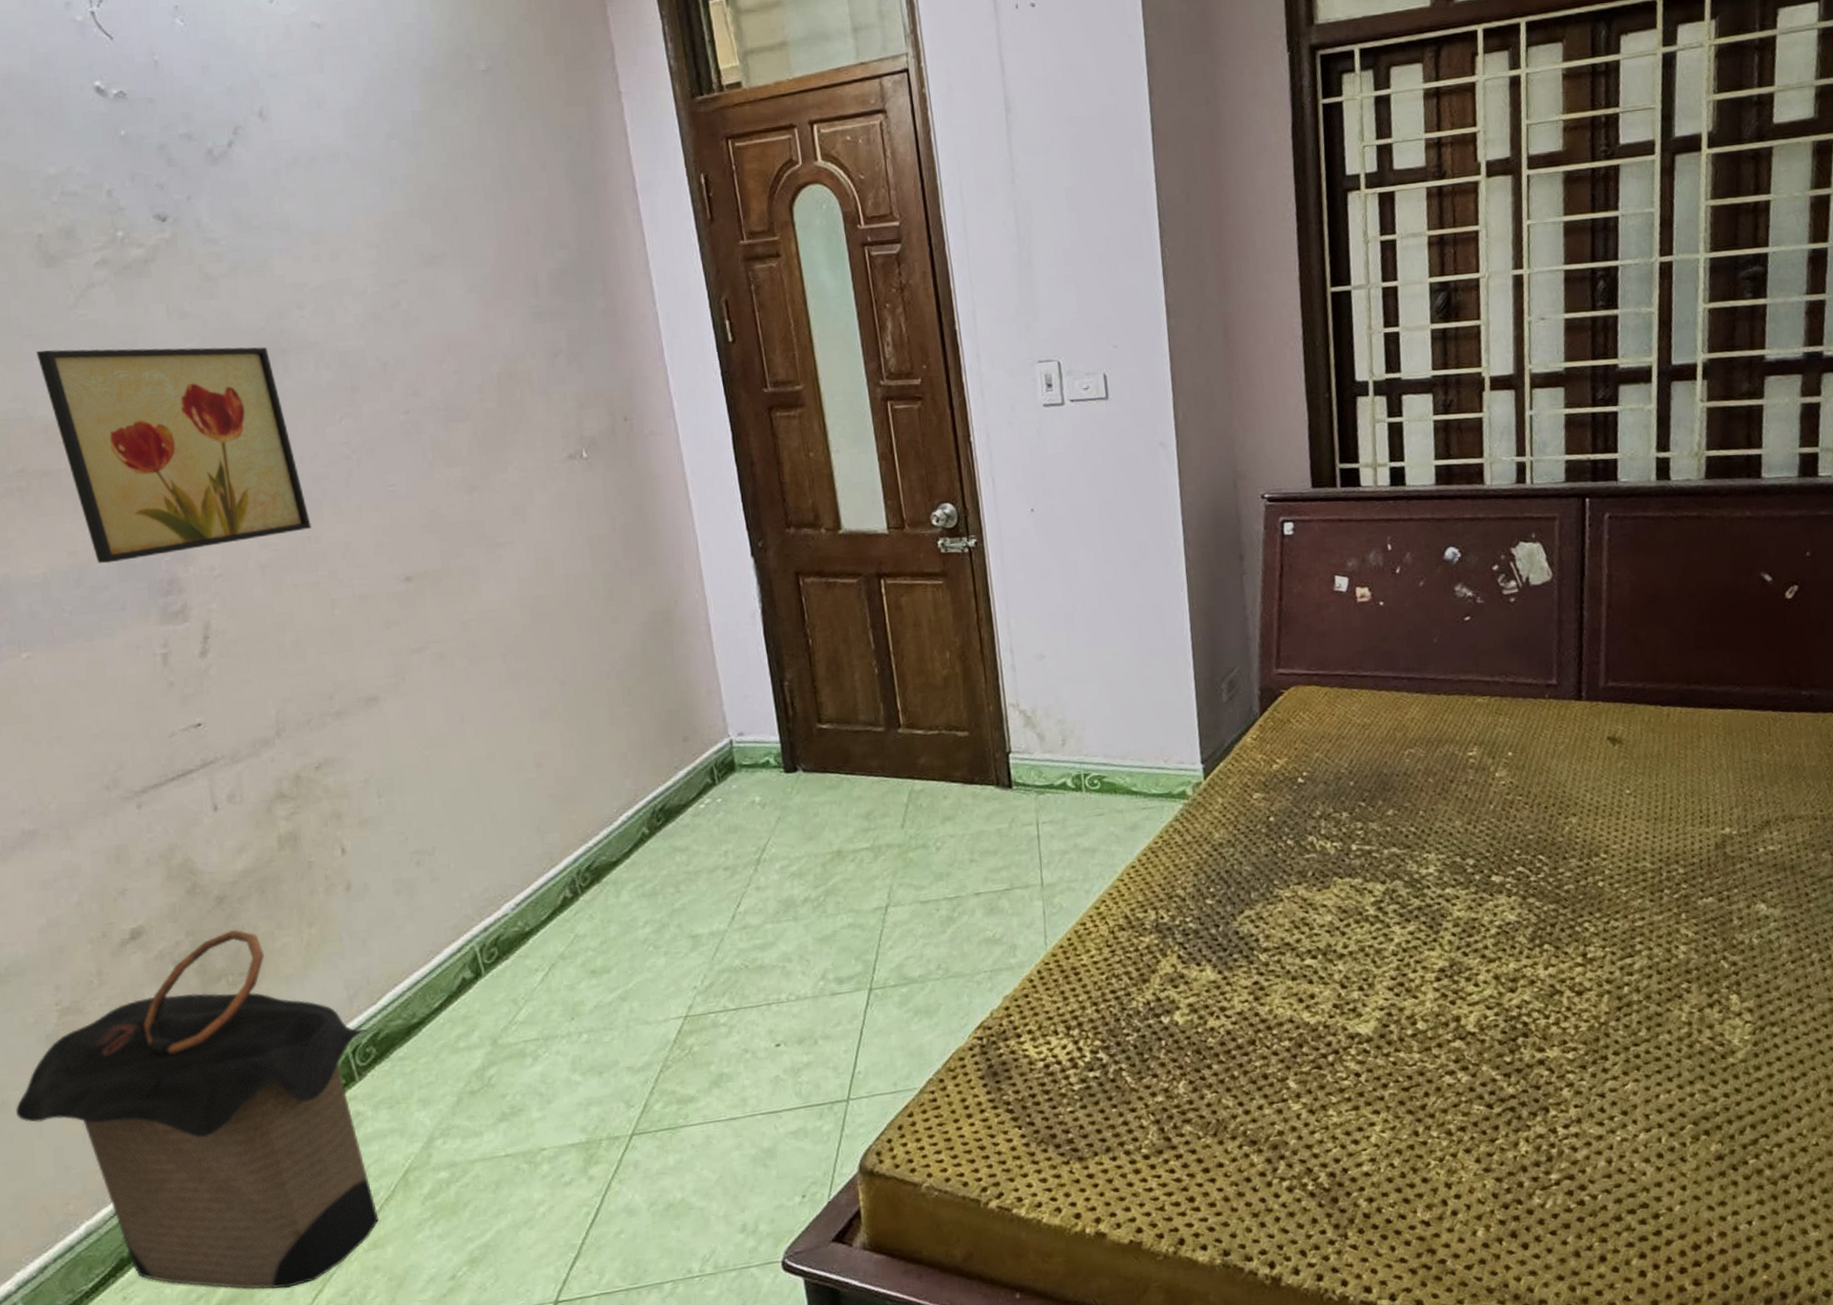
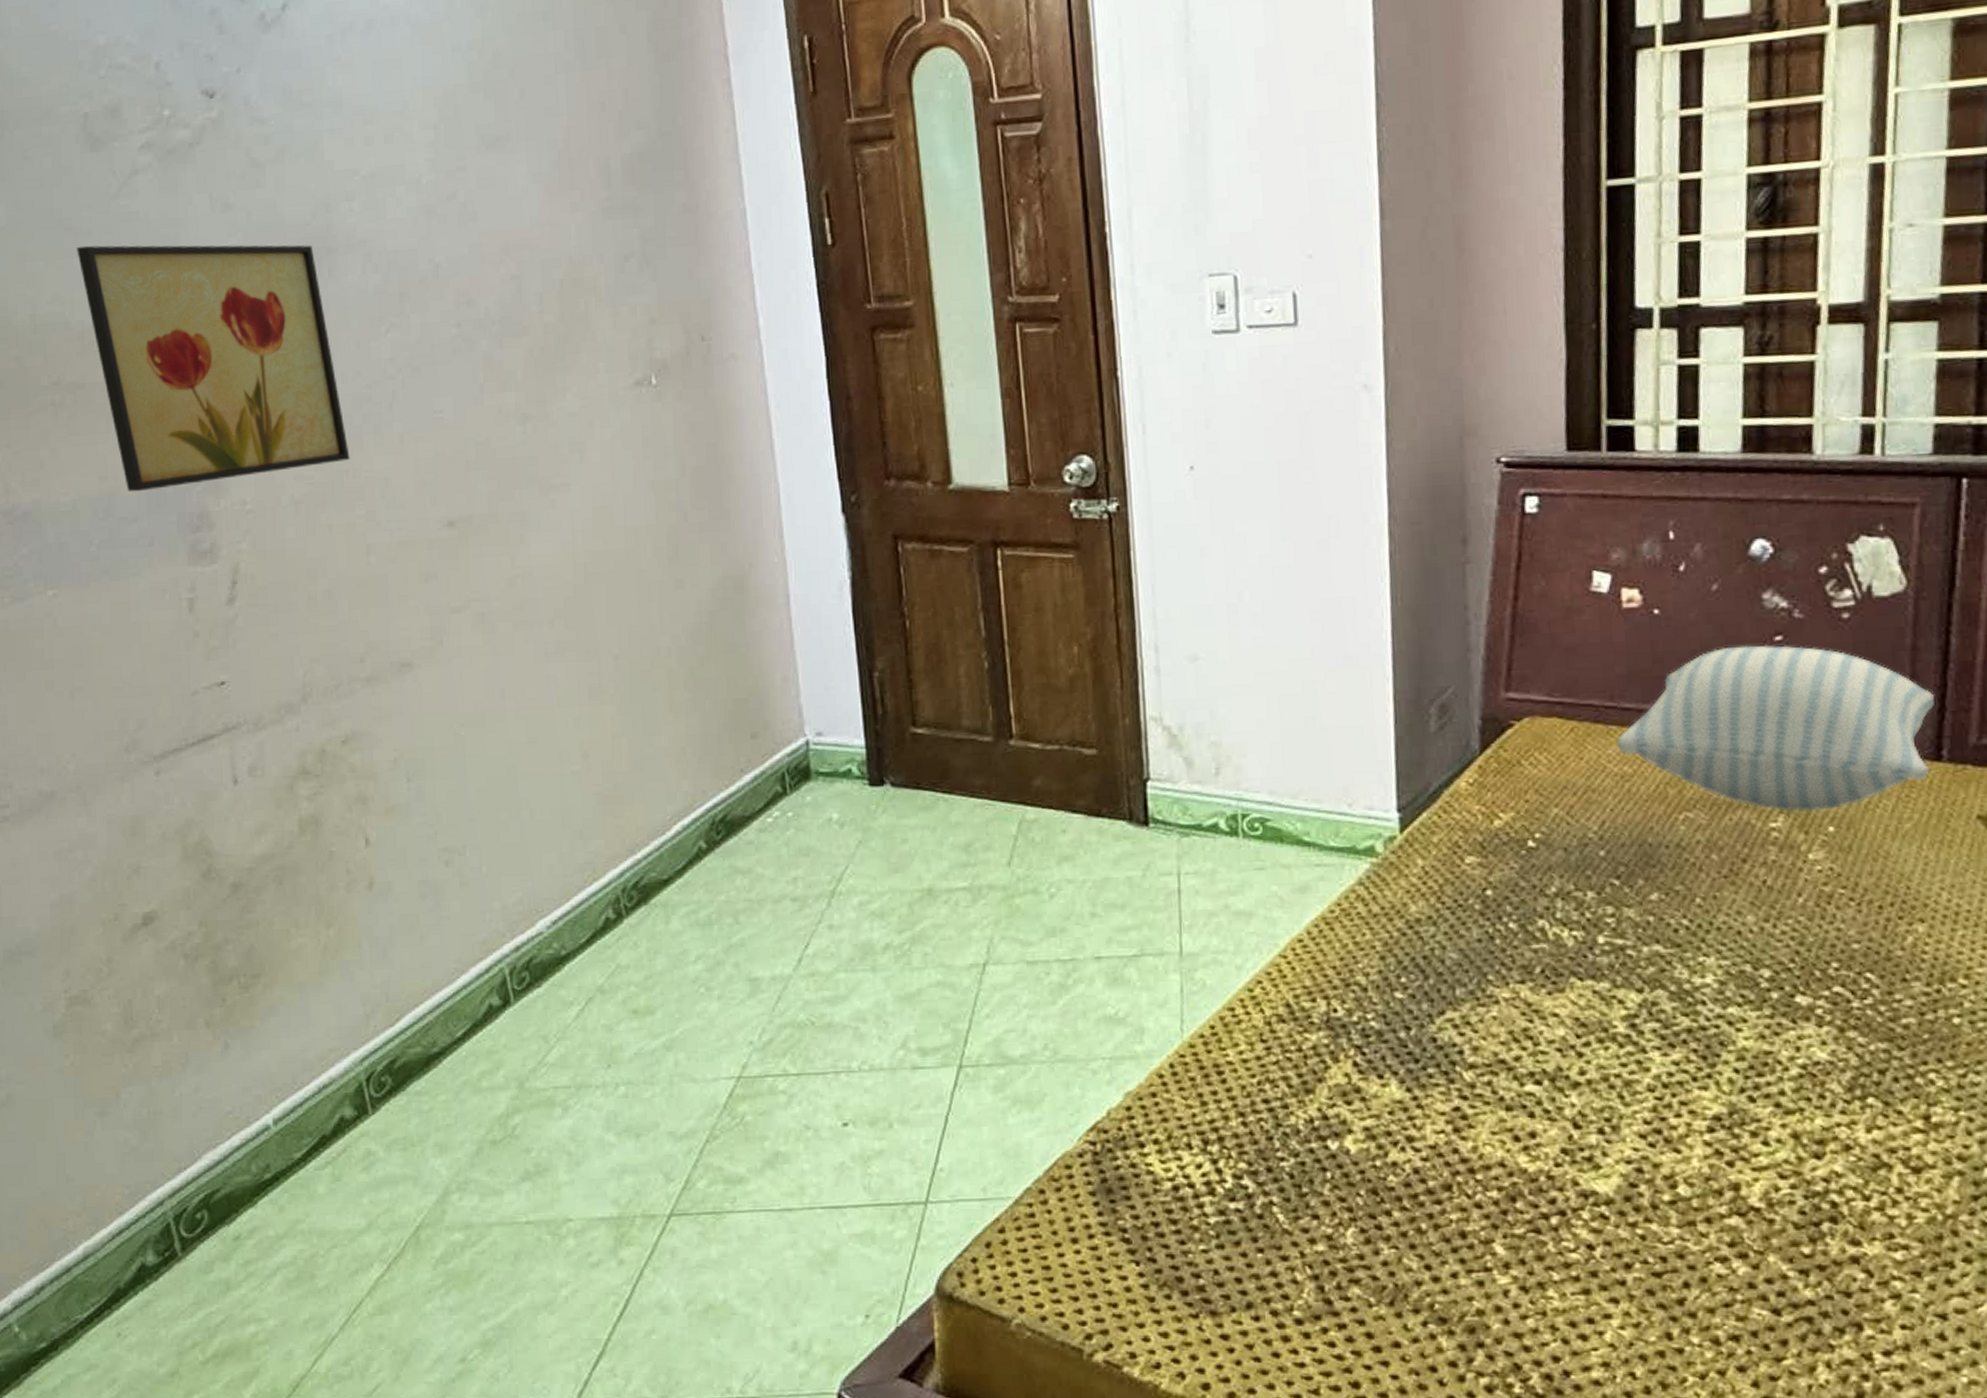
laundry hamper: present [15,929,379,1289] -> none [20,923,386,1347]
pillow: none [1358,623,1575,743] -> present [1616,644,1935,812]

